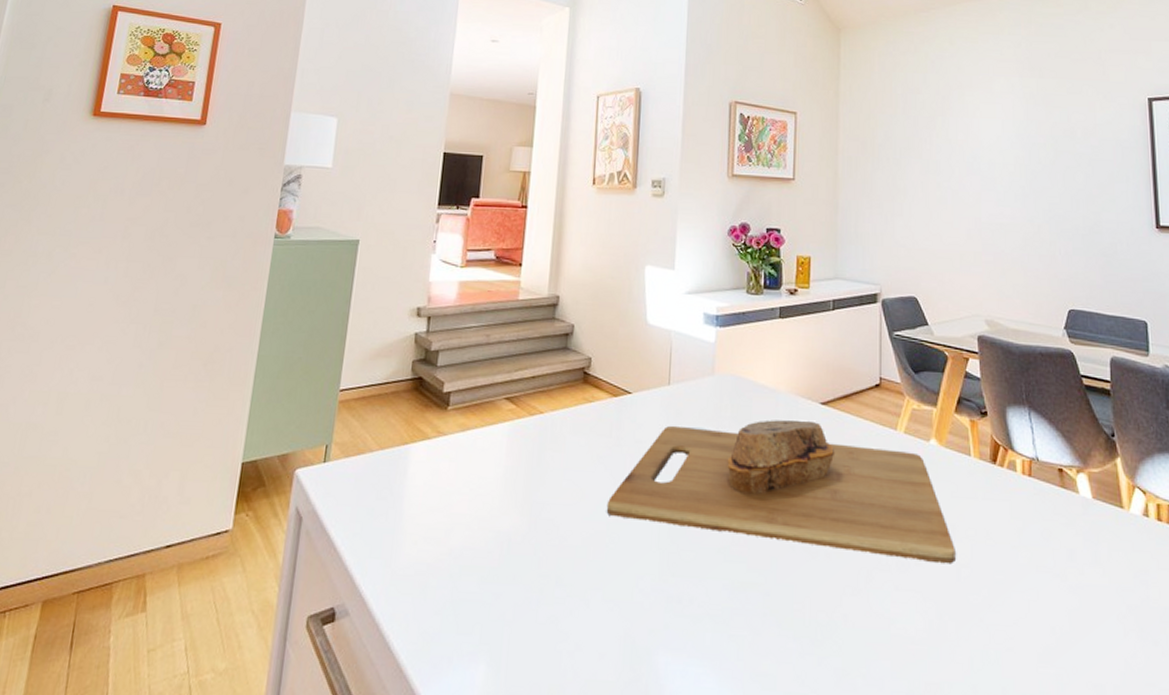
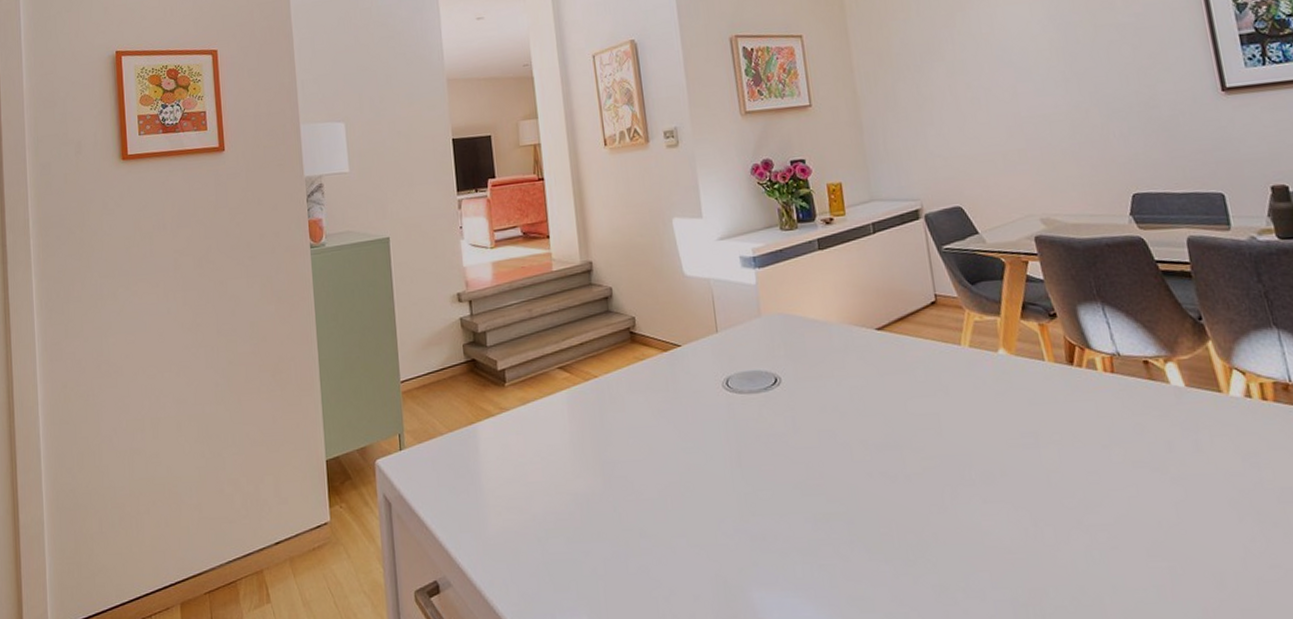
cutting board: present [606,419,955,565] -> none [675,348,1043,472]

